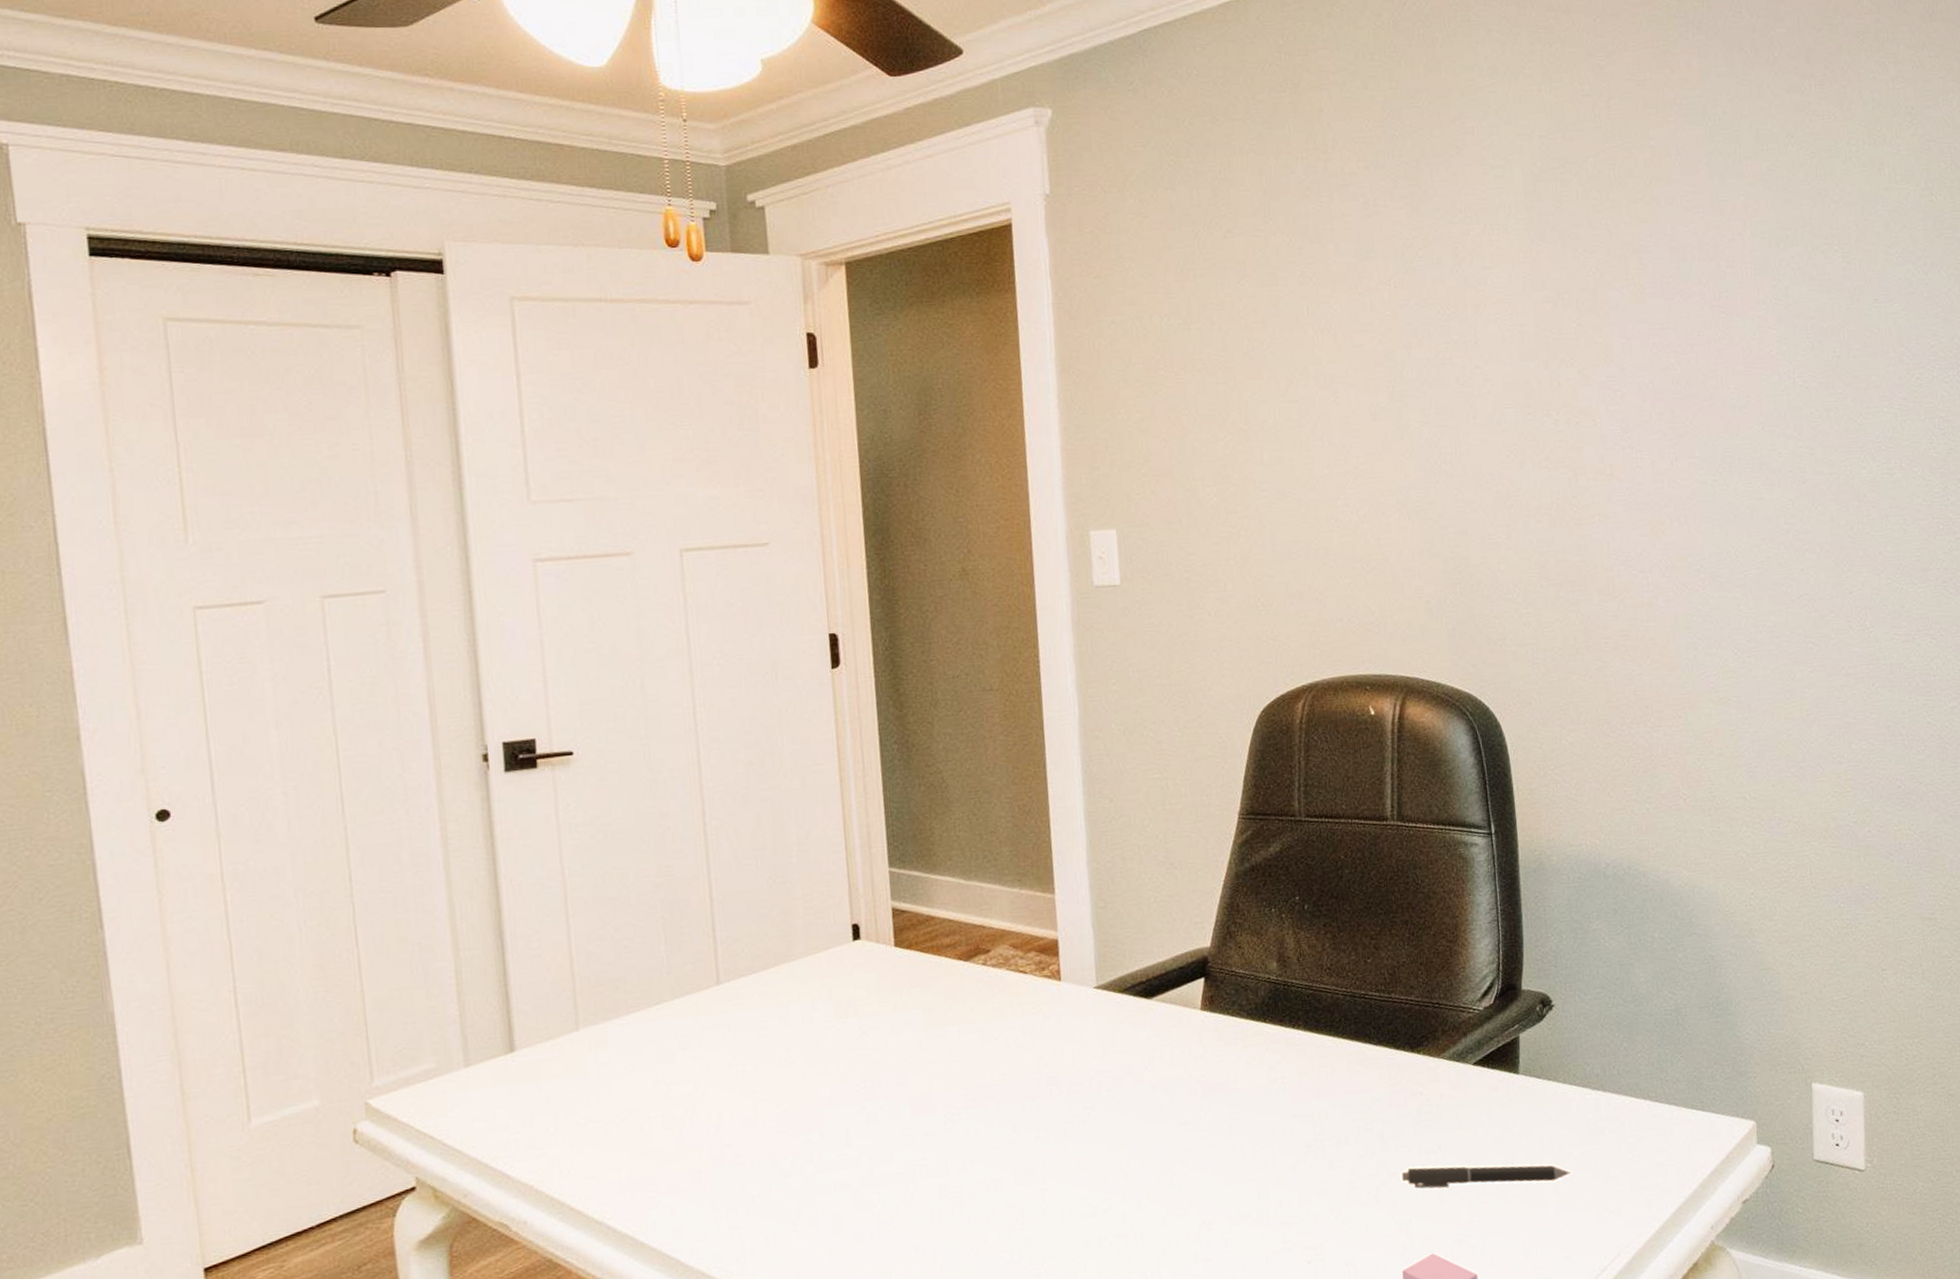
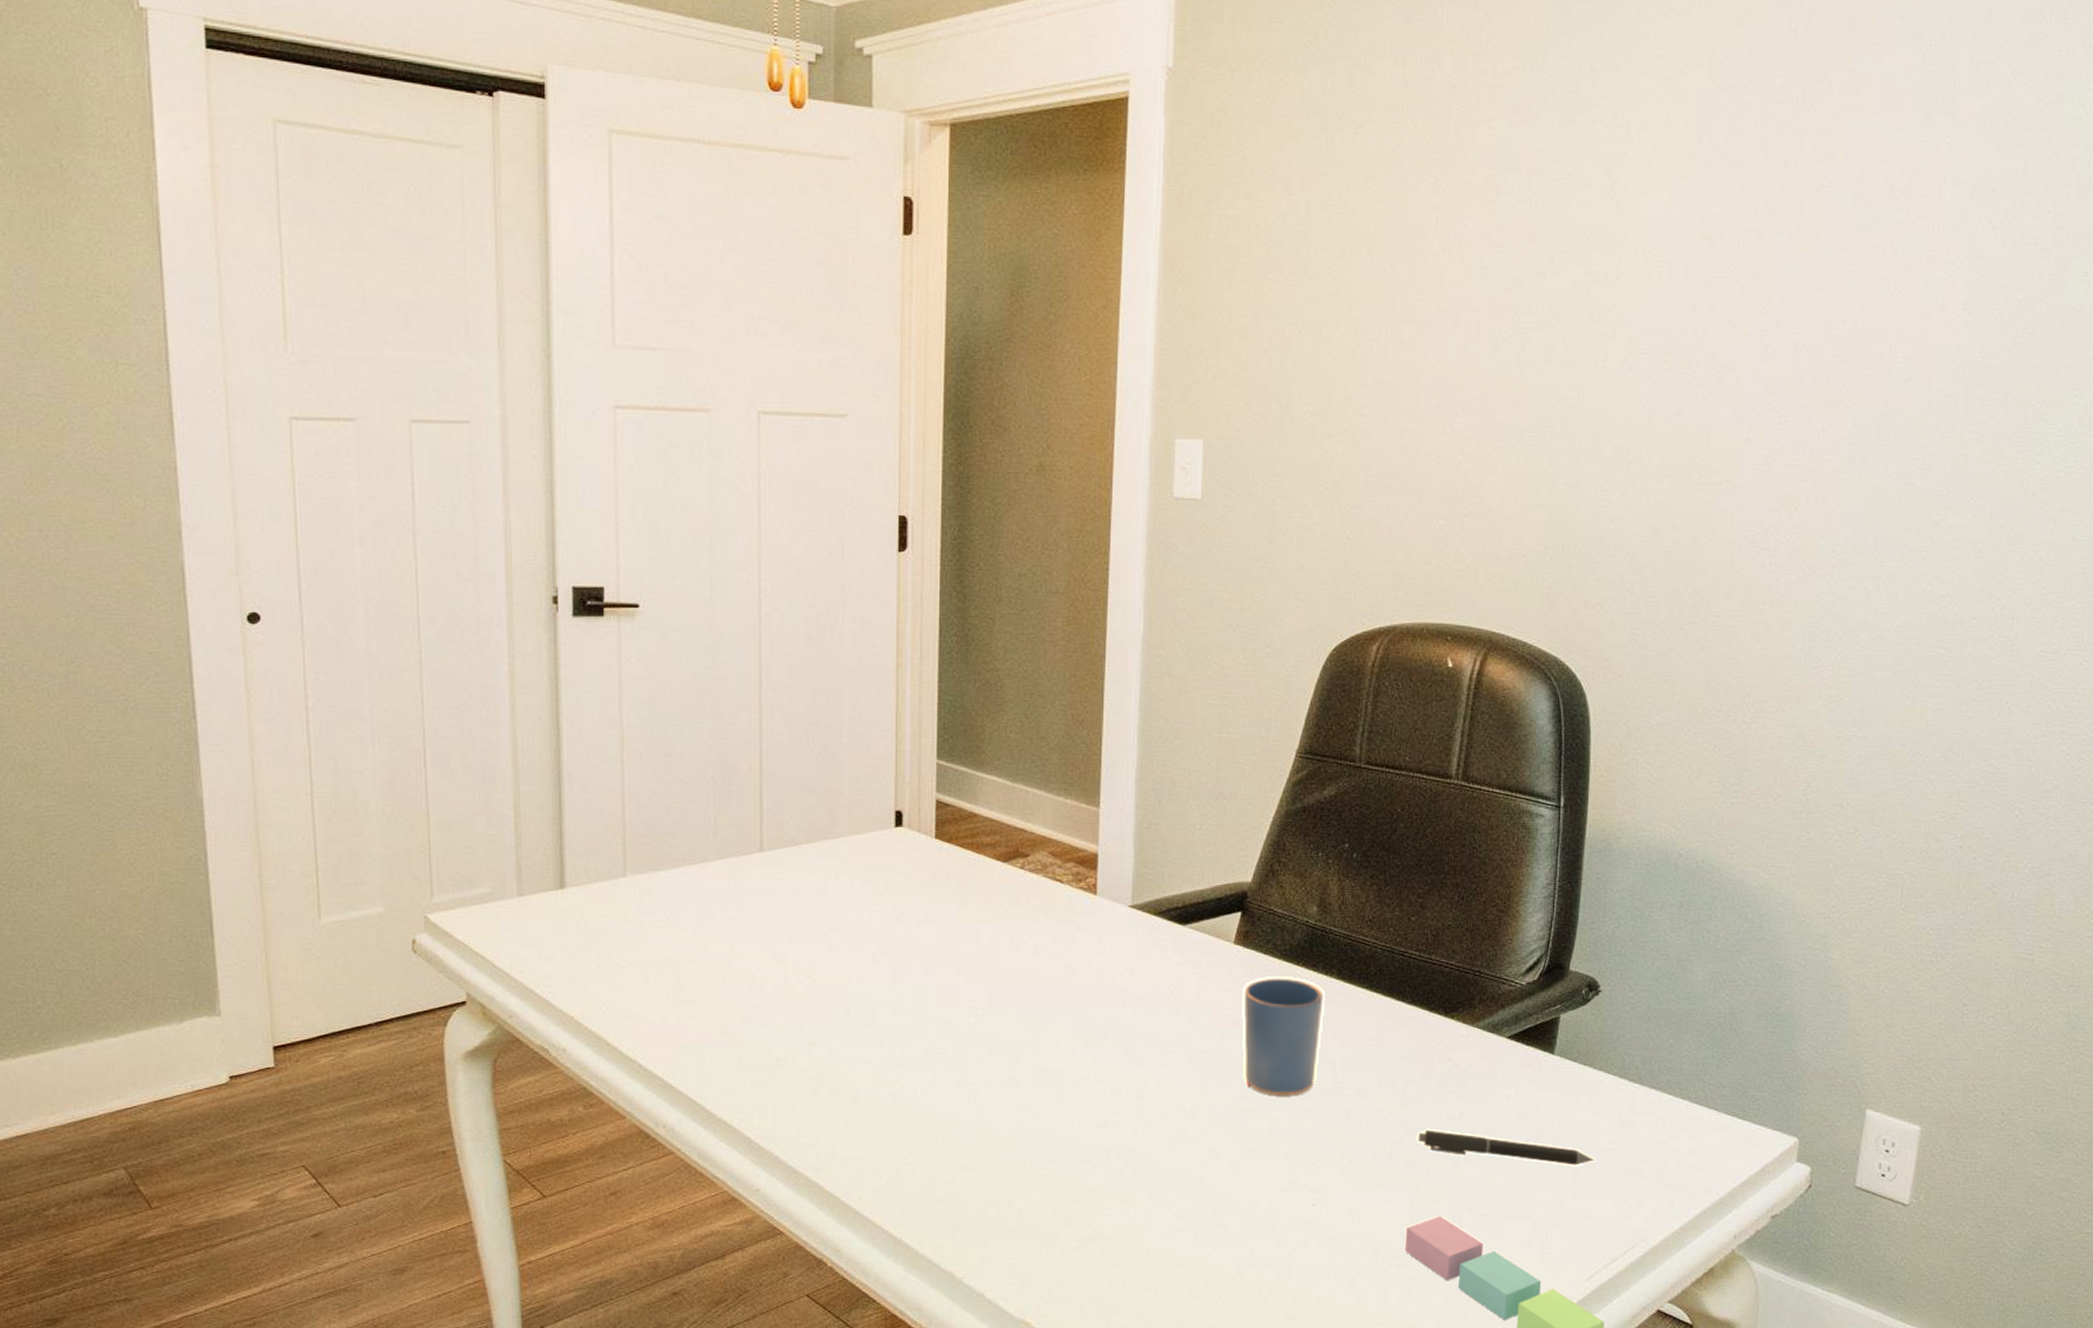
mug: none [1216,1036,1295,1157] -> present [1244,978,1323,1097]

